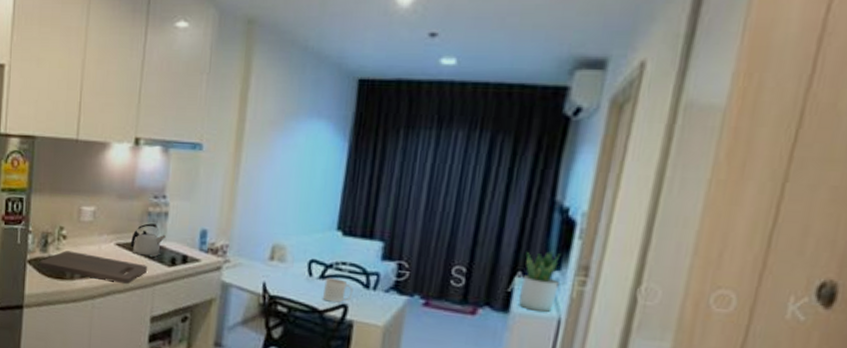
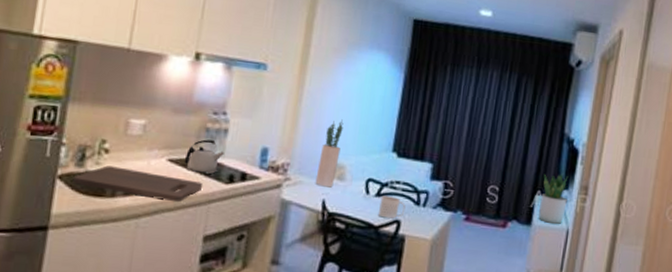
vase: none [255,197,283,270] -> present [315,119,344,188]

